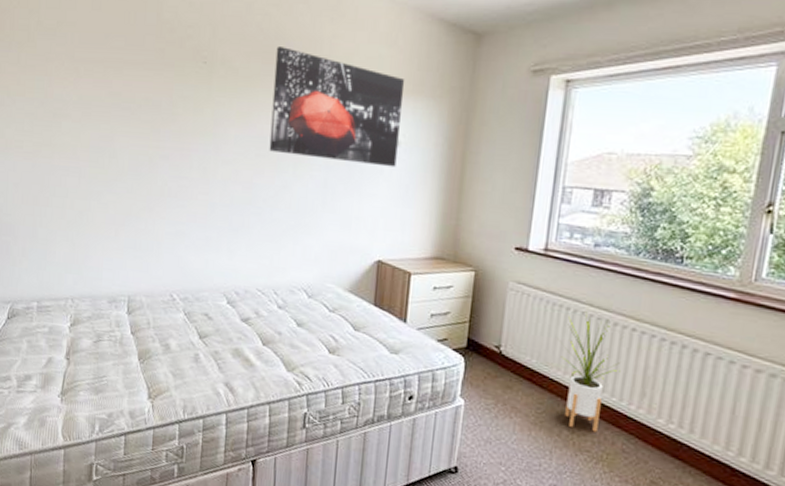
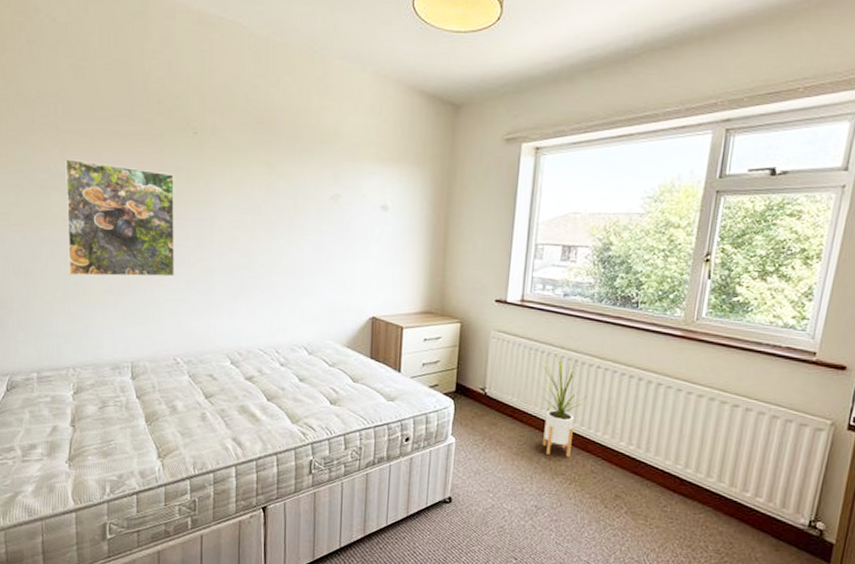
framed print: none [74,86,182,210] -> present [65,158,175,277]
wall art: present [269,47,405,168] -> none [264,117,391,231]

